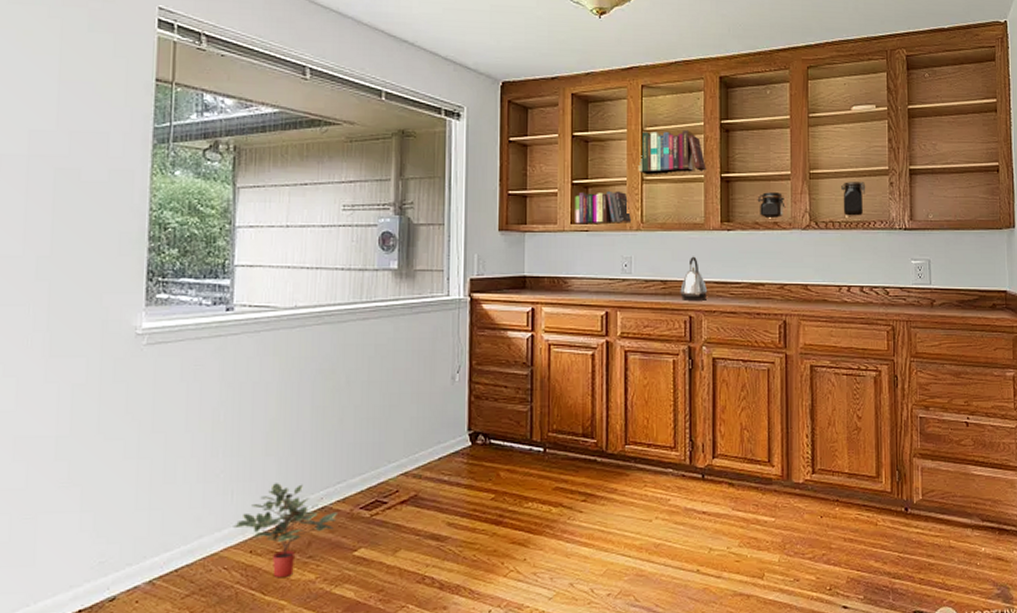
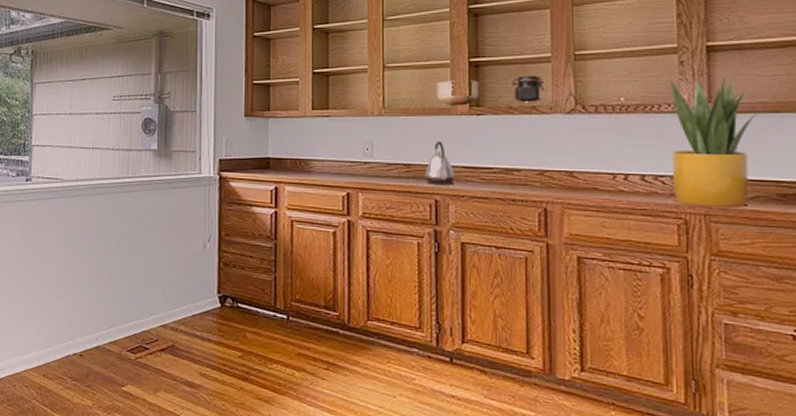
potted plant: present [233,483,337,578] -> none [31,322,109,401]
books: present [575,190,632,225] -> none [316,78,374,110]
books: present [638,130,706,176] -> none [379,17,453,63]
bowl: none [691,195,730,221] -> present [436,80,480,106]
jar: present [841,182,866,216] -> none [615,62,648,99]
planter: none [882,194,946,315] -> present [669,73,759,209]

